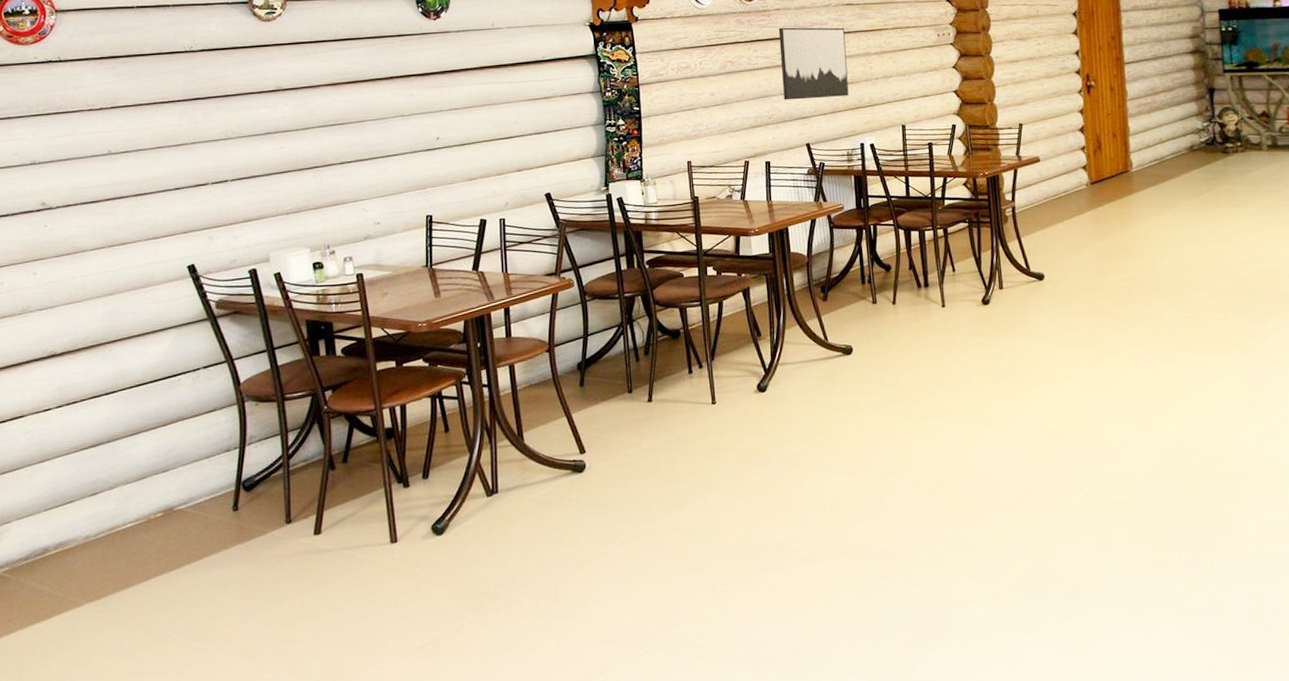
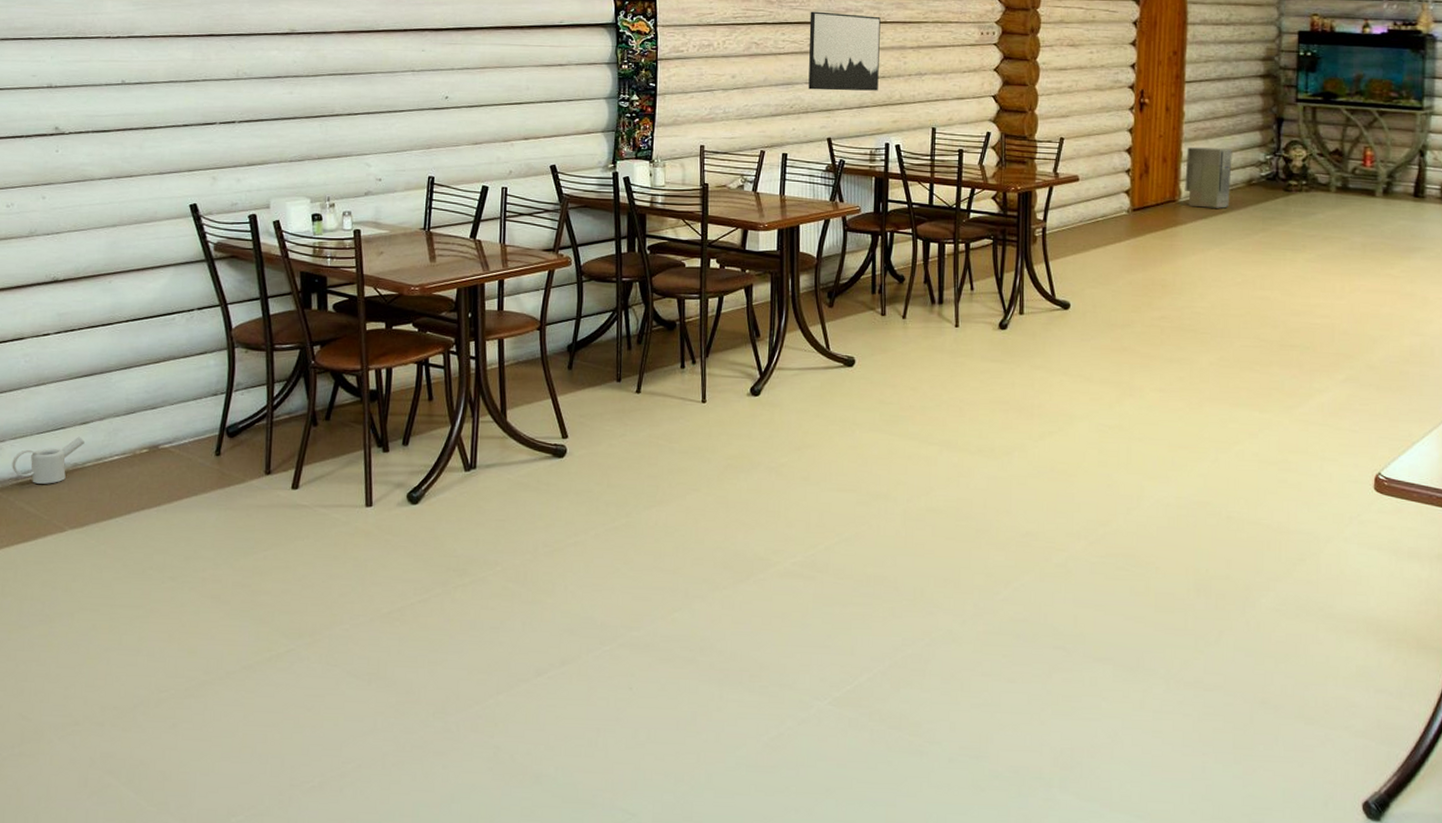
watering can: none [20,508,95,561] -> present [12,436,84,484]
air purifier: none [1133,120,1176,176] -> present [1185,147,1232,209]

